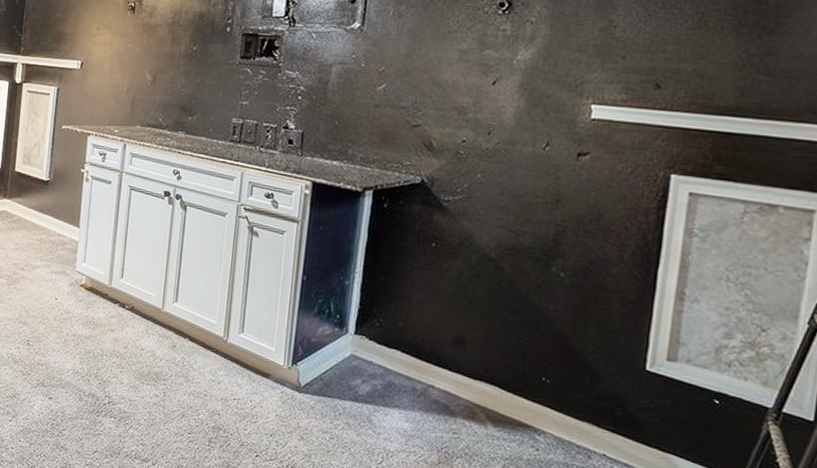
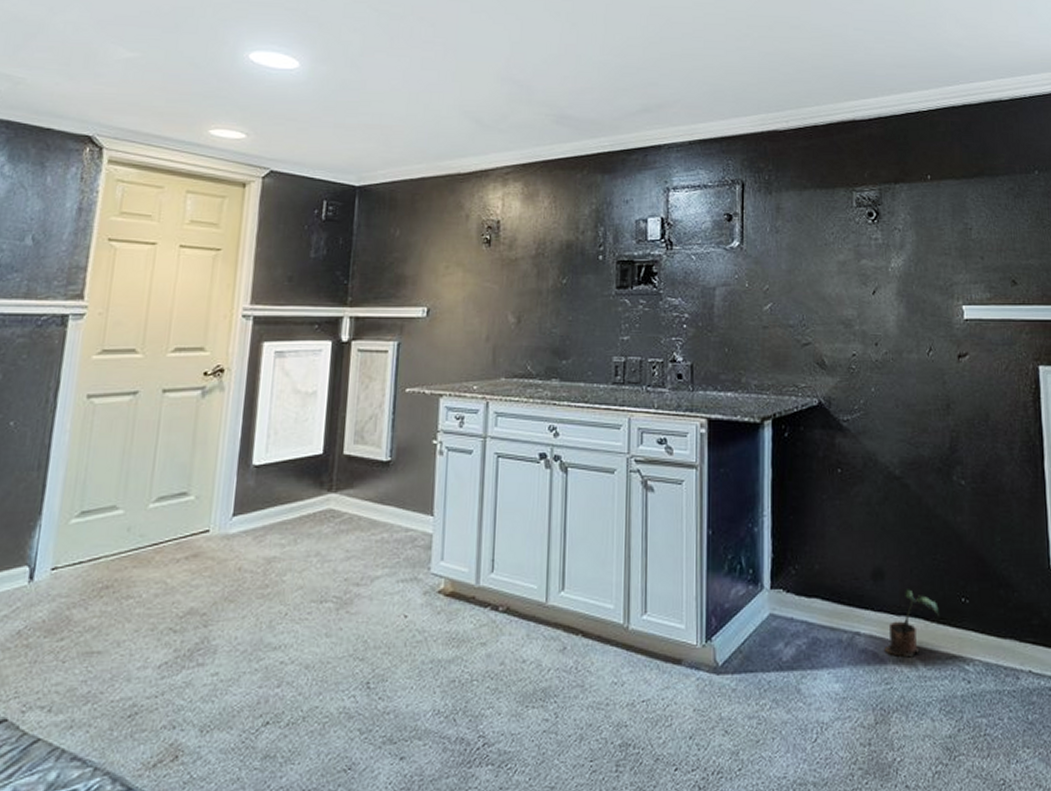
potted plant: none [456,359,517,417] -> present [884,589,939,658]

